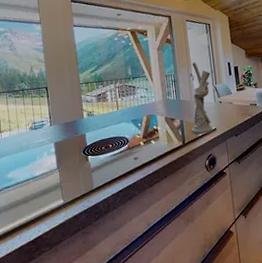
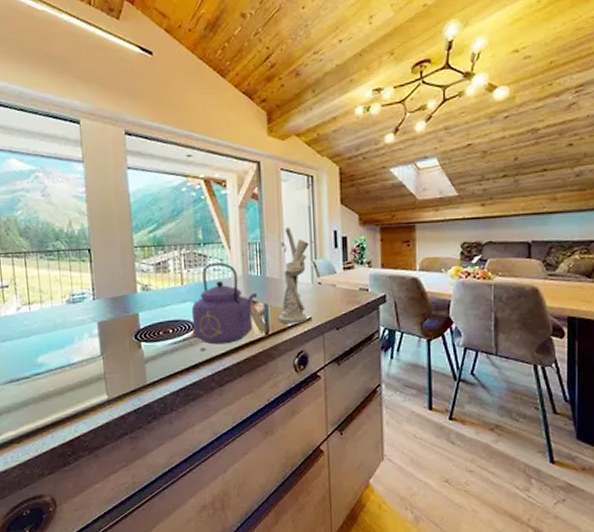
kettle: none [125,91,174,154] -> present [191,262,257,345]

